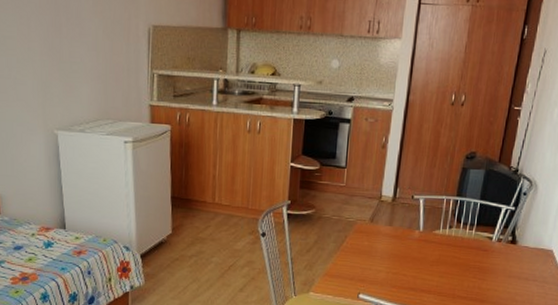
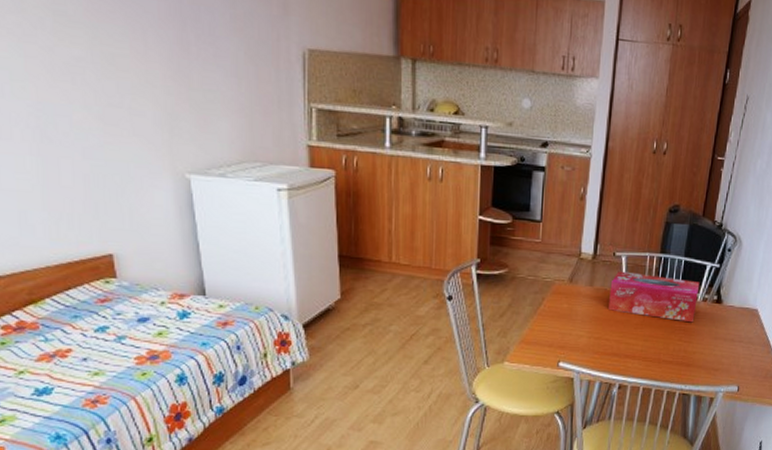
tissue box: none [406,212,495,262] -> present [609,271,700,323]

